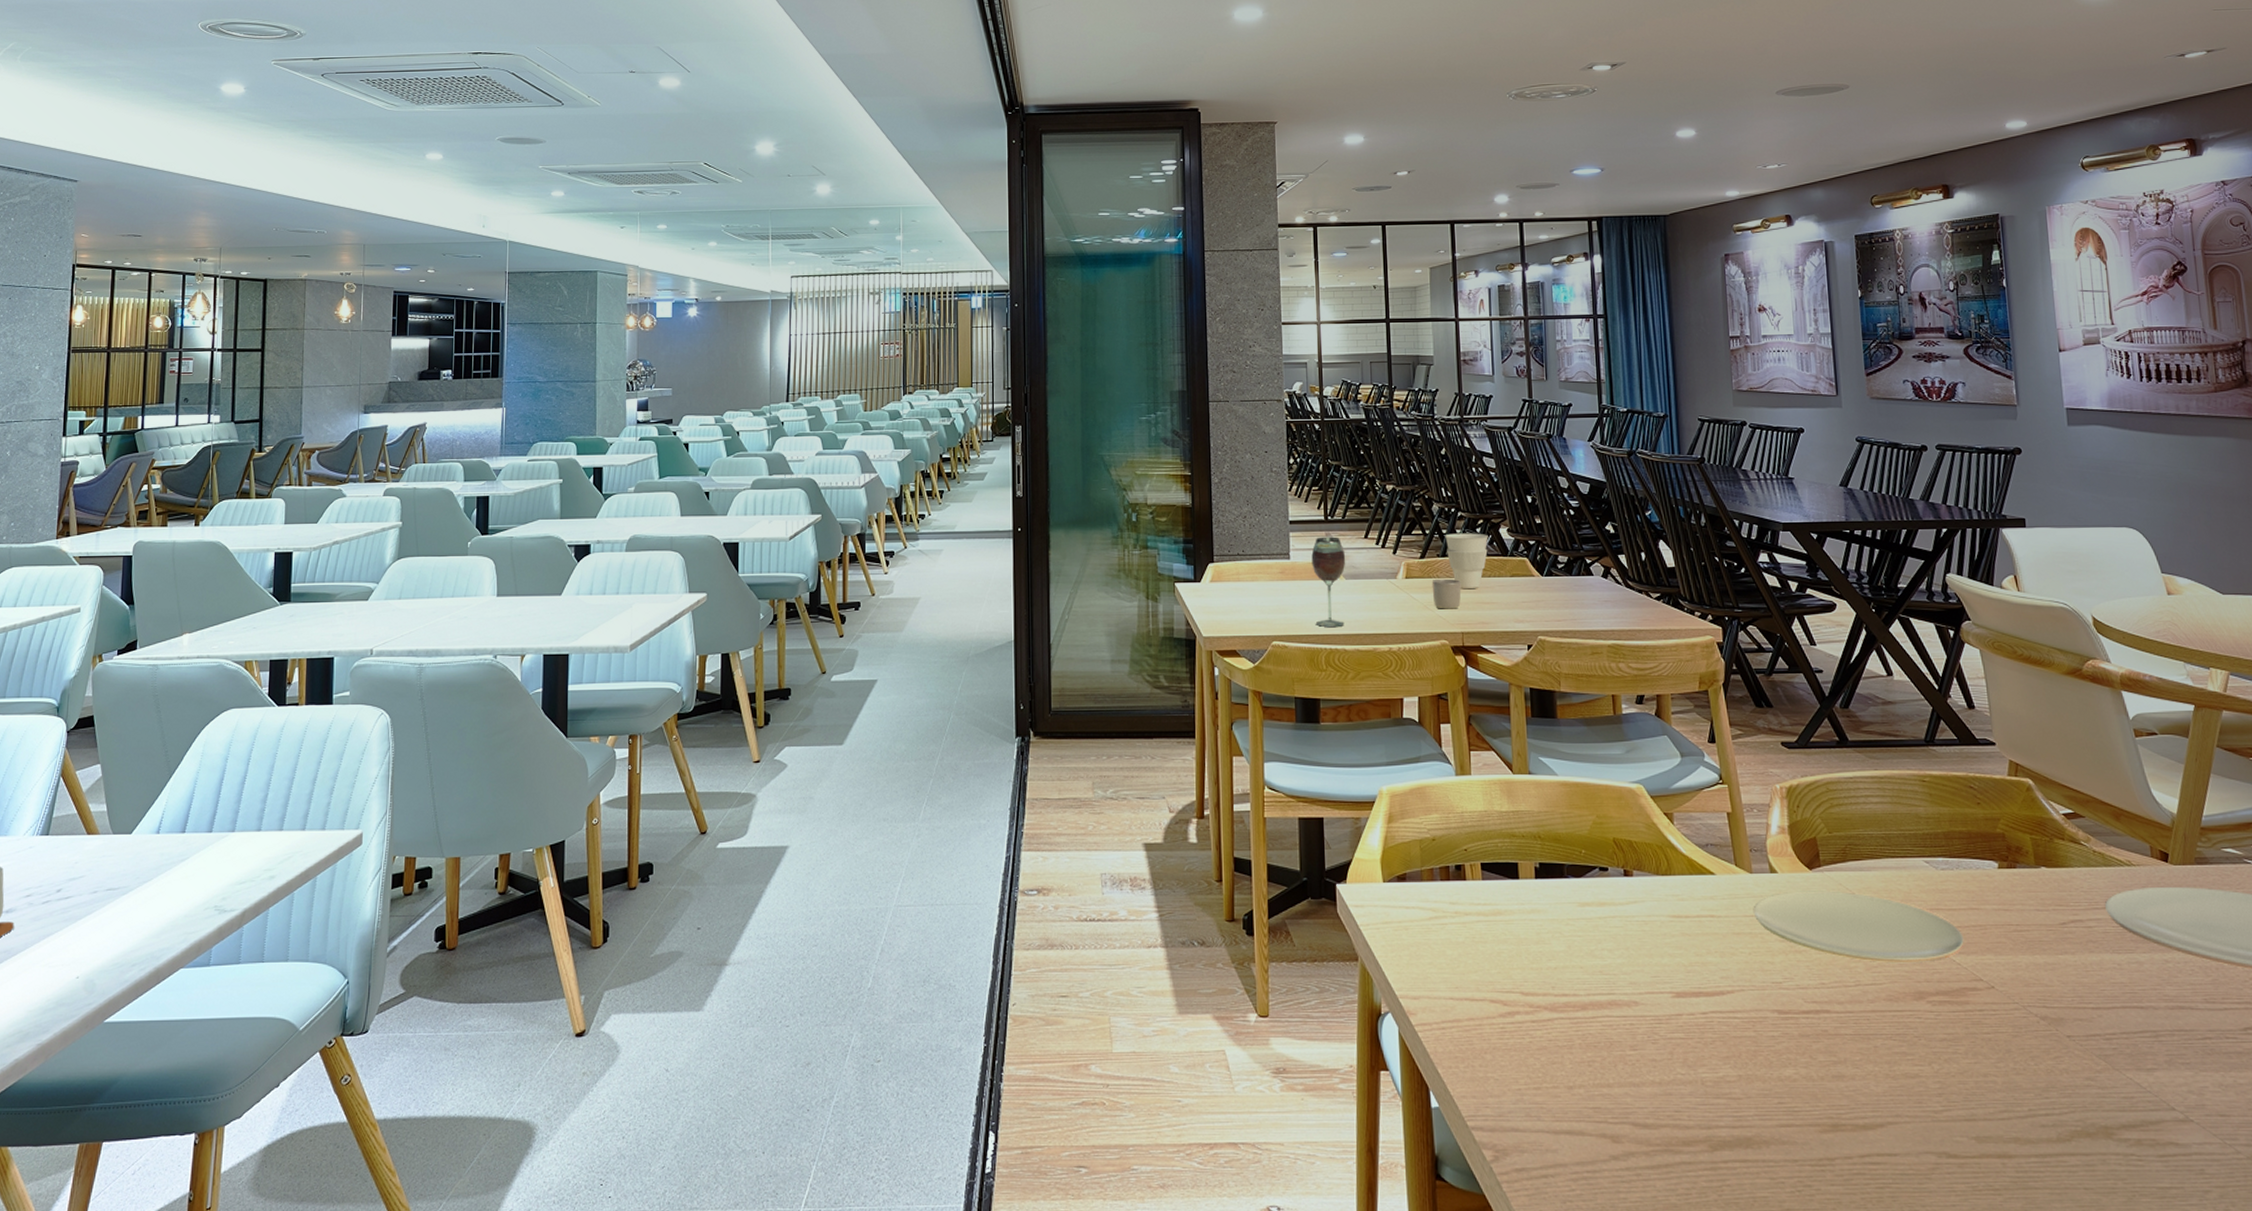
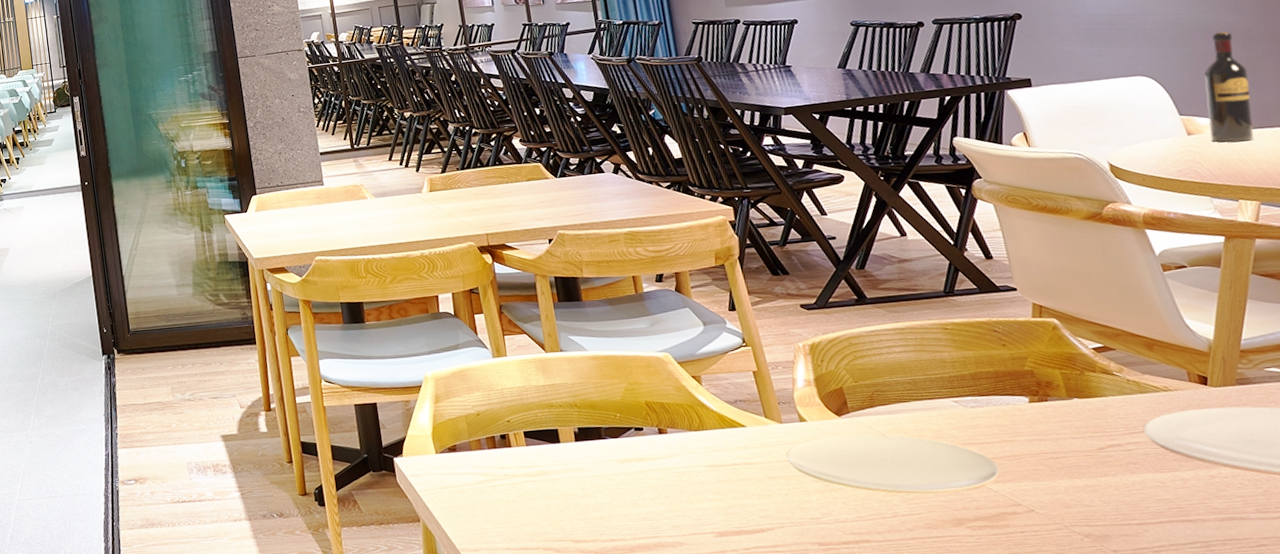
wineglass: present [1311,536,1346,627] -> none [342,162,379,241]
cup: present [1431,578,1462,609] -> none [454,188,483,216]
cup: present [1445,533,1489,590] -> none [462,146,504,196]
wine bottle: none [2187,489,2229,607] -> present [1204,31,1254,143]

